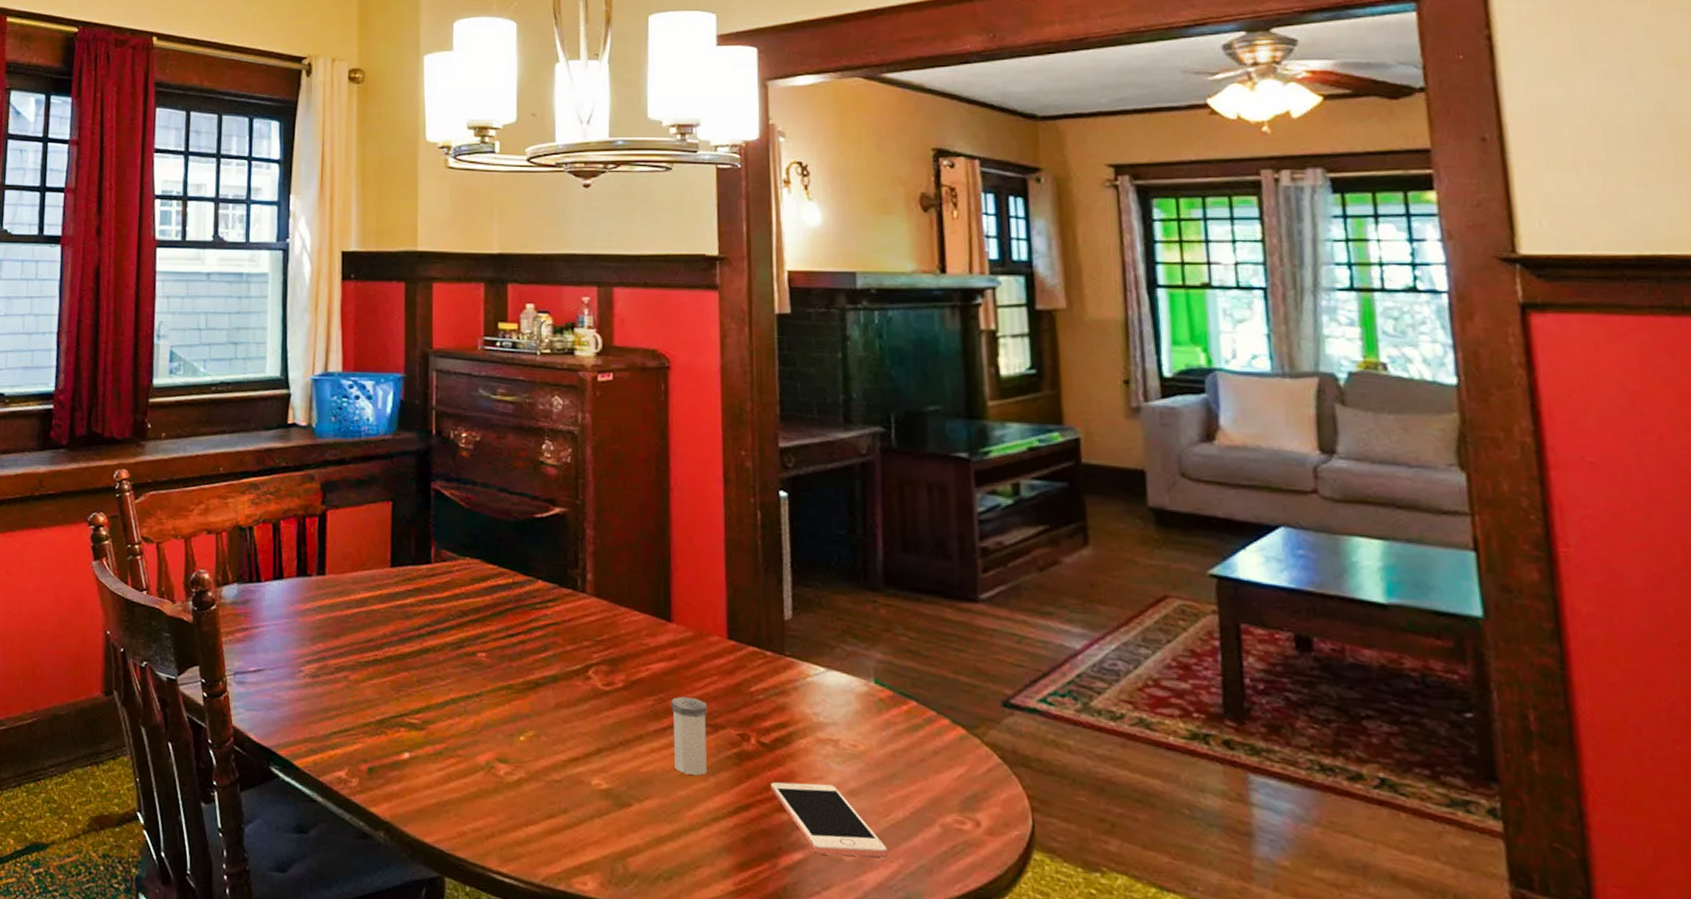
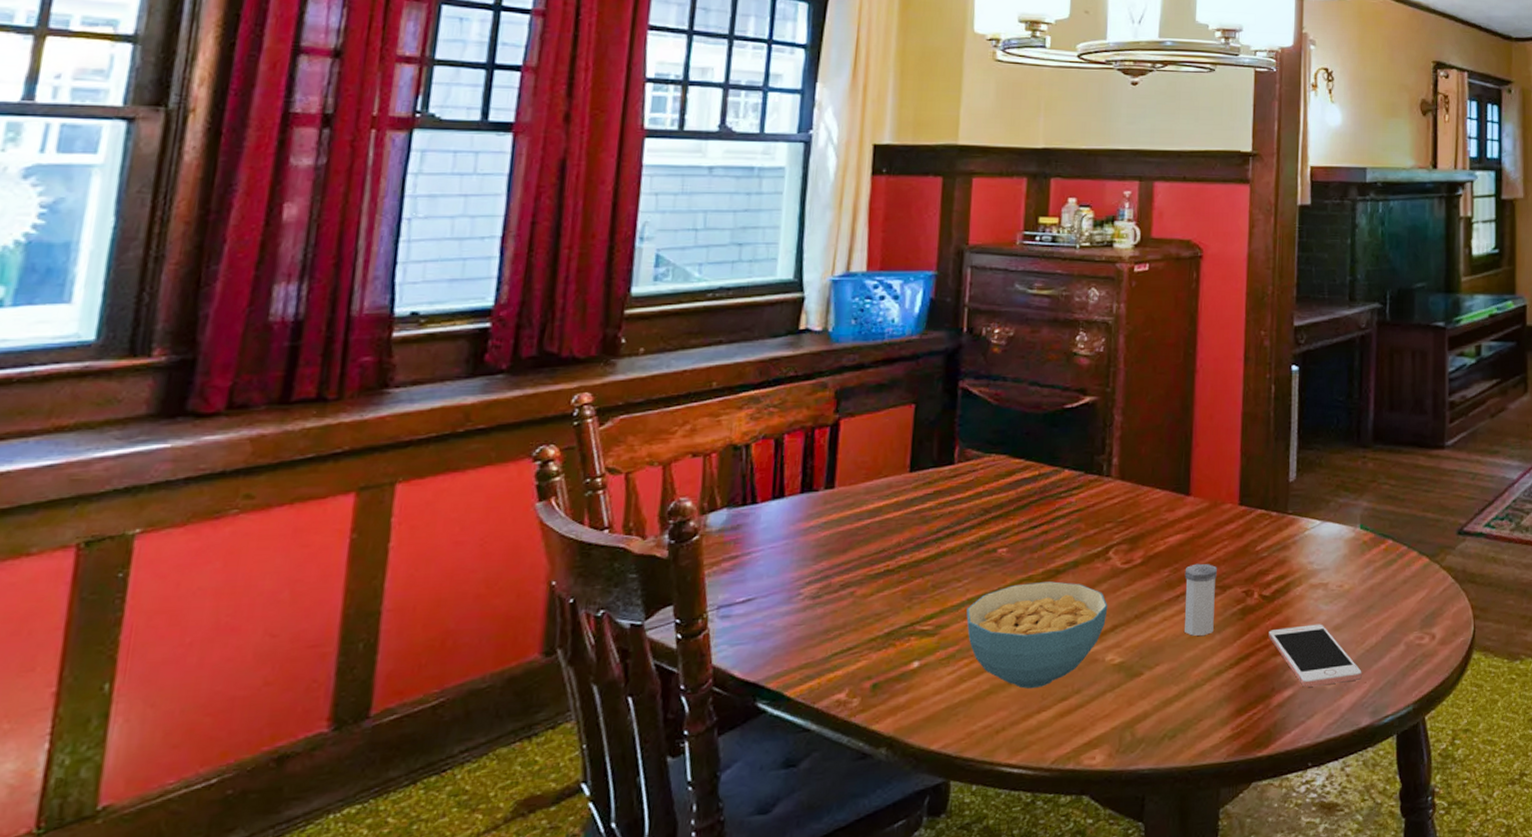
cereal bowl: none [451,691,591,800] -> present [966,581,1108,689]

